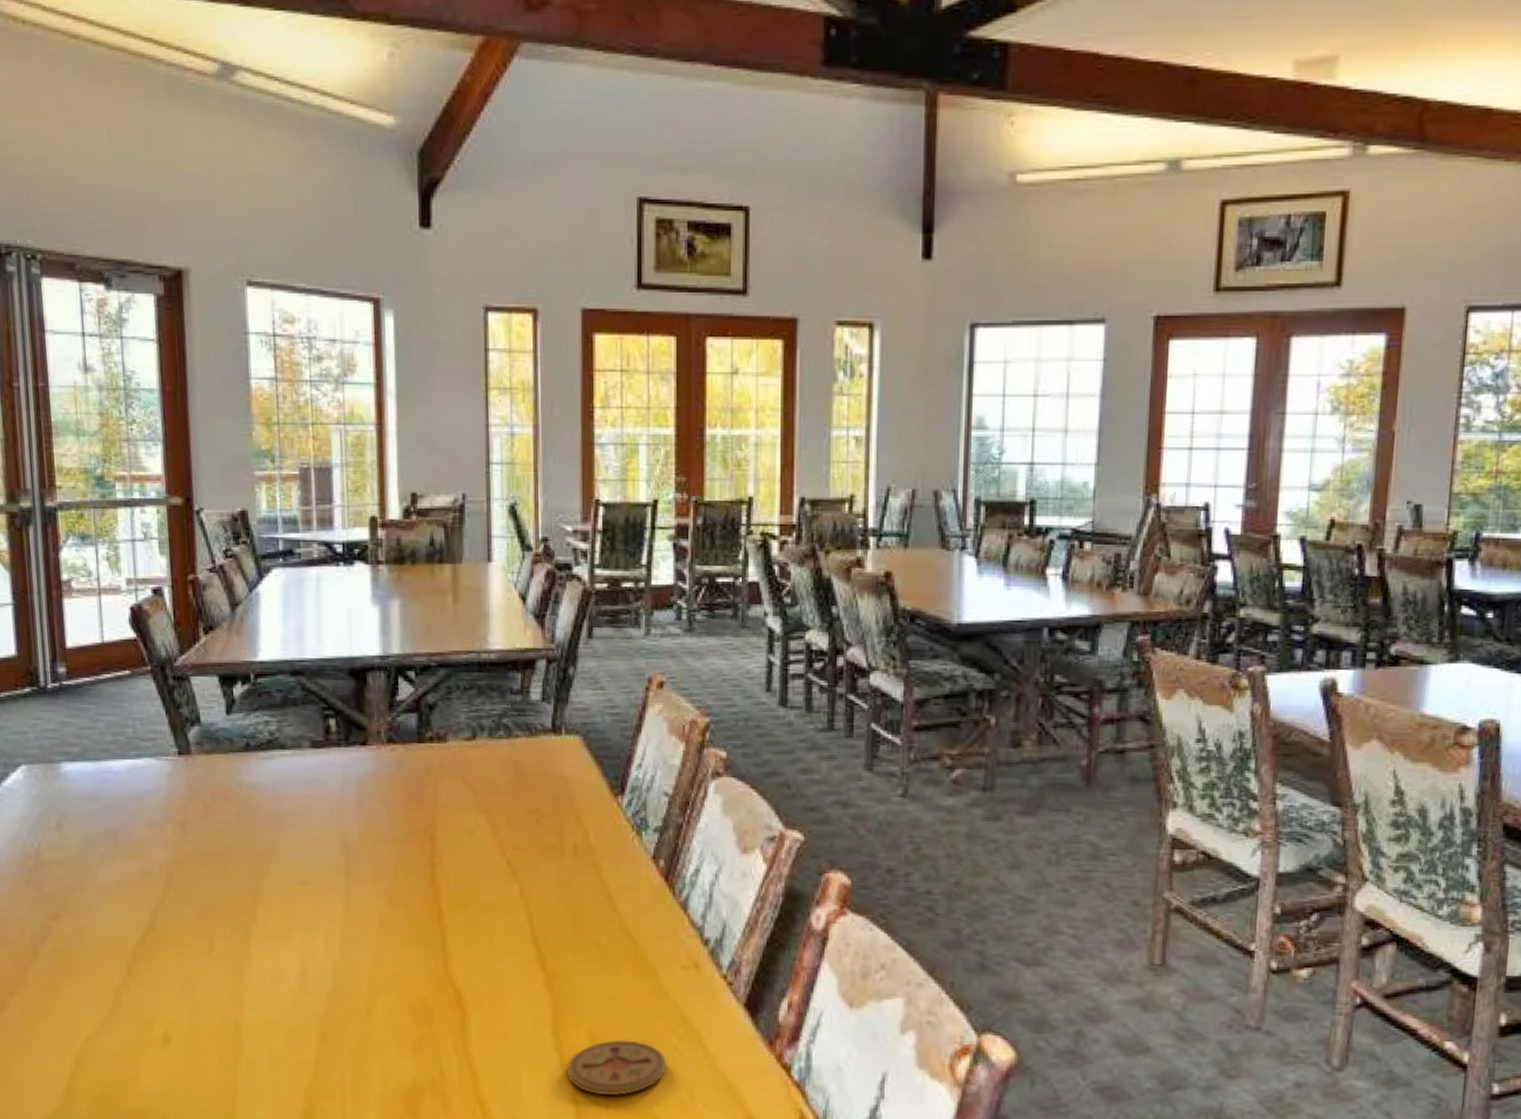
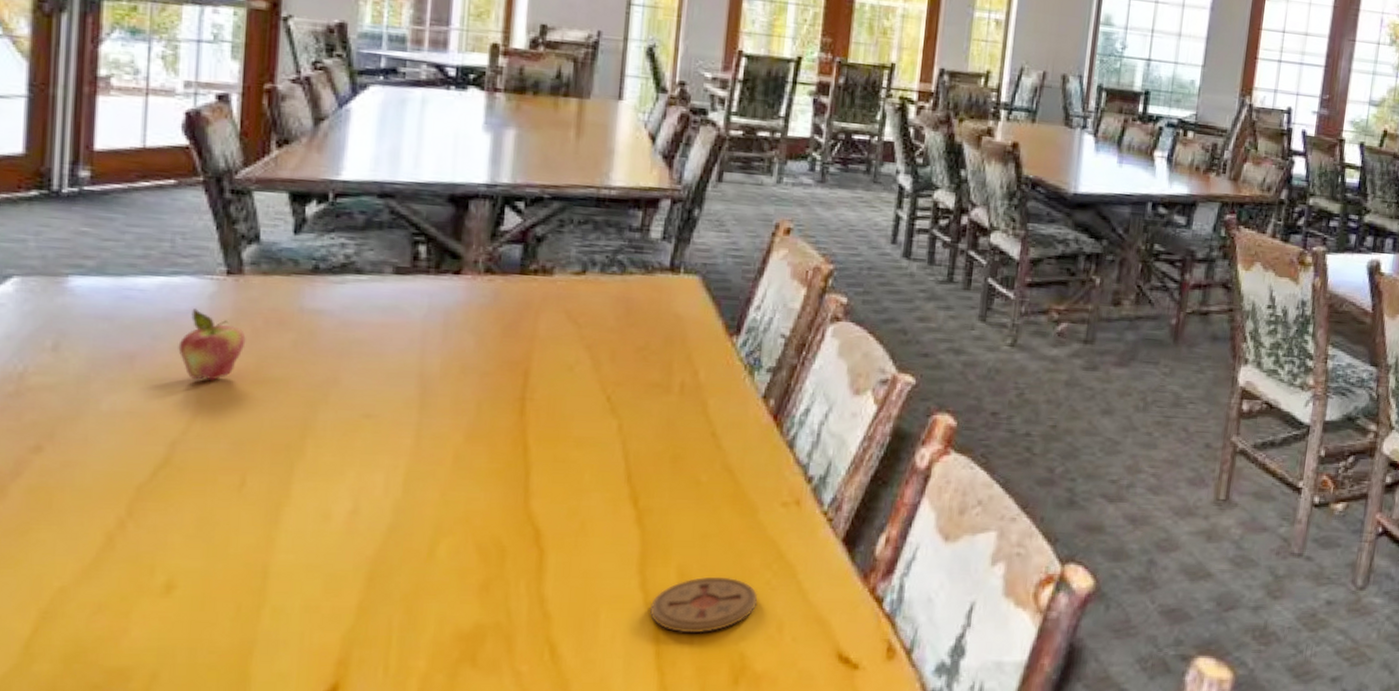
fruit: none [148,787,200,853] -> present [178,308,246,381]

